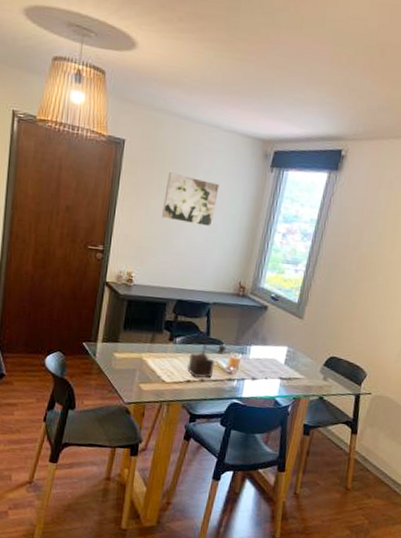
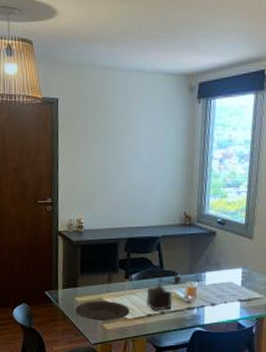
plate: none [112,359,169,382] -> present [75,300,130,321]
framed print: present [162,172,219,228] -> none [101,120,151,165]

